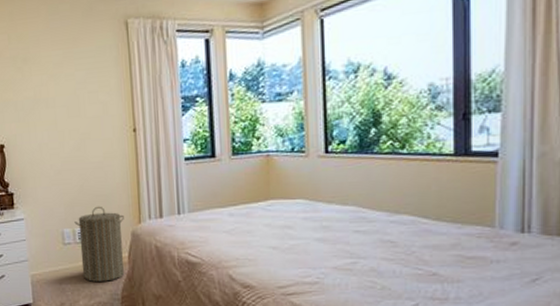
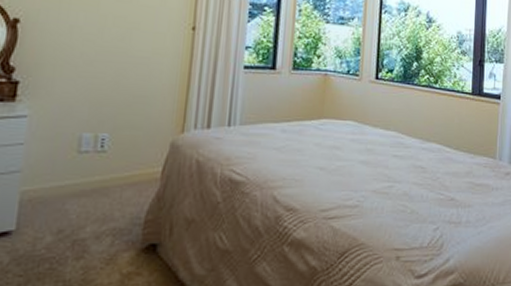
laundry hamper: present [74,206,125,282] -> none [97,108,165,202]

